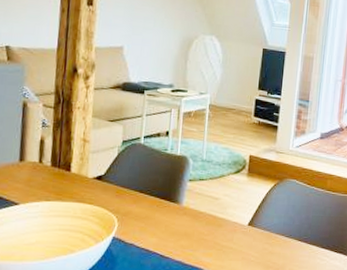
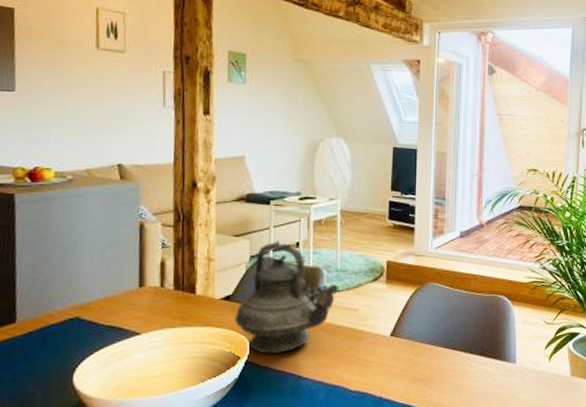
teapot: none [105,128,204,233] -> present [234,240,339,354]

